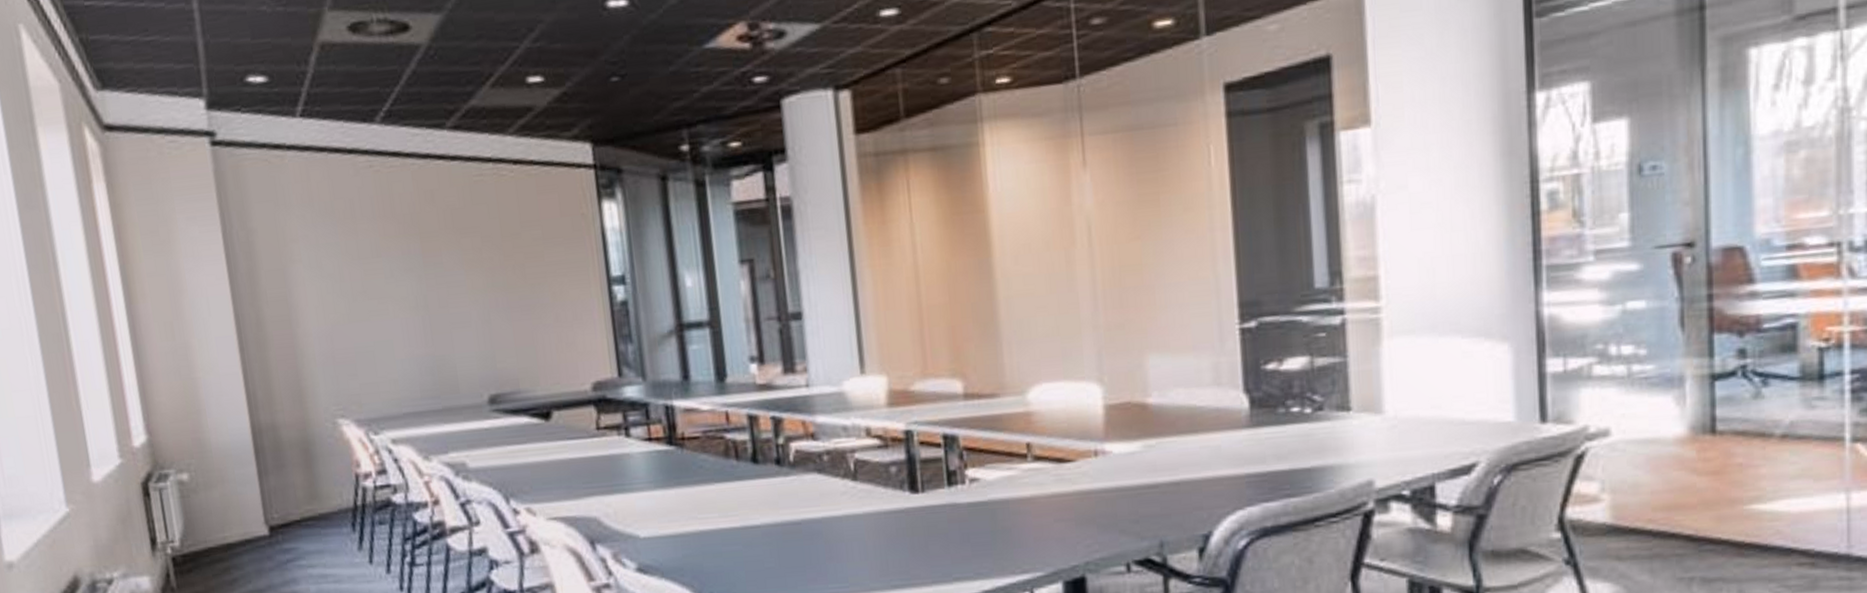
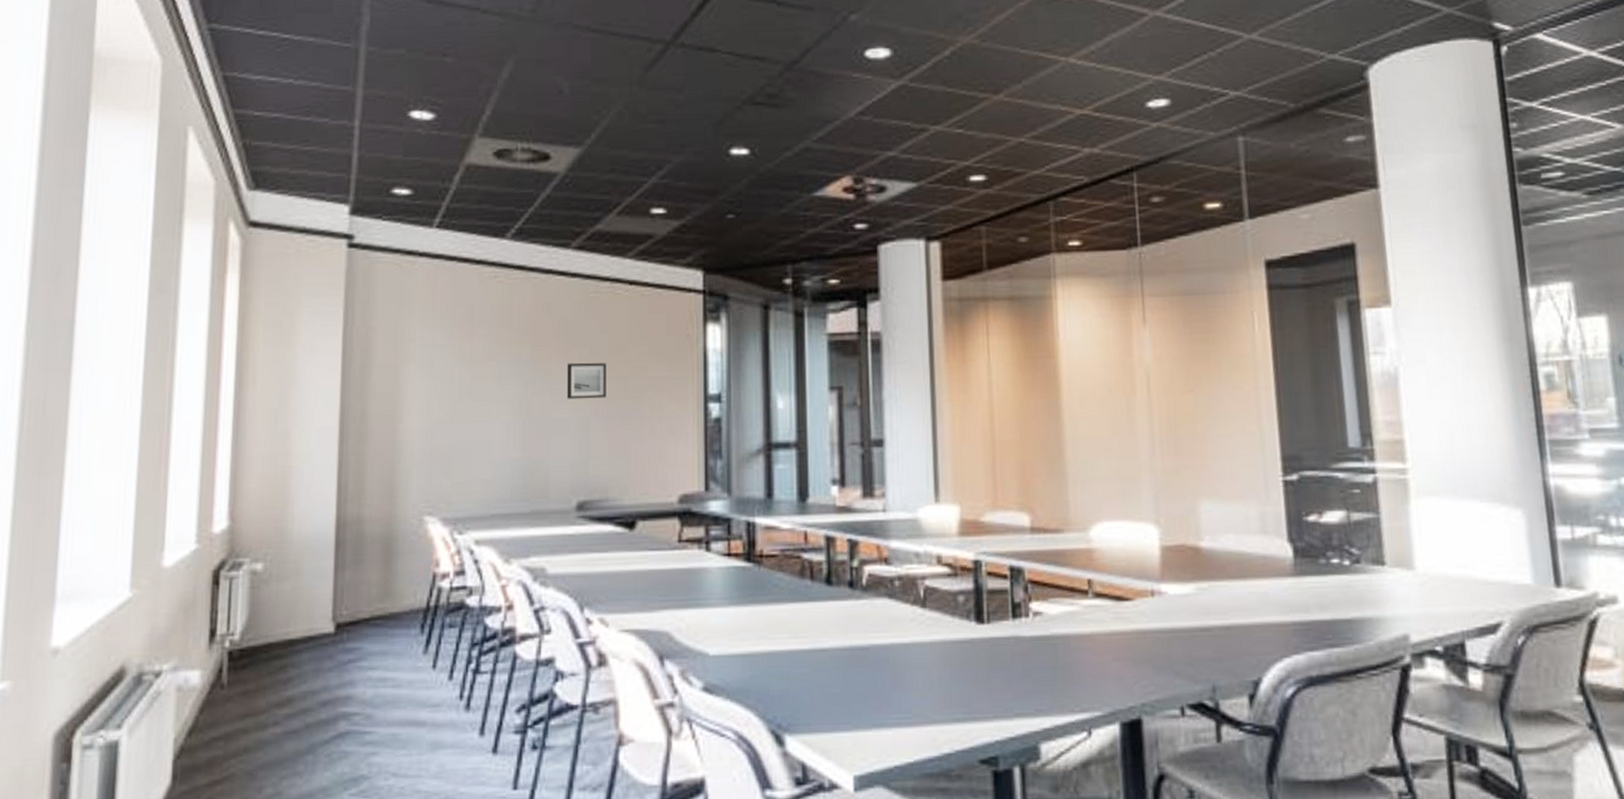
wall art: none [459,250,505,292] -> present [566,362,606,400]

